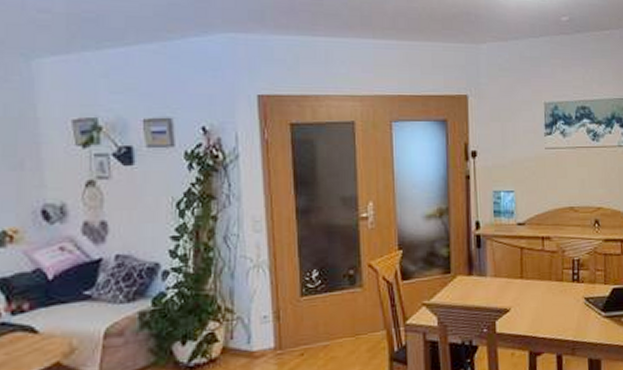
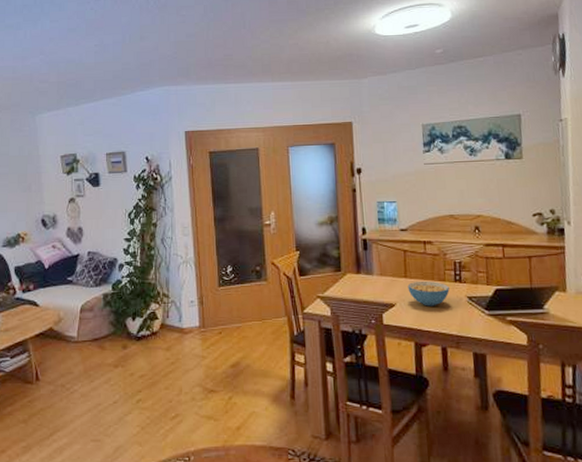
cereal bowl: none [523,281,567,311] -> present [407,280,450,307]

